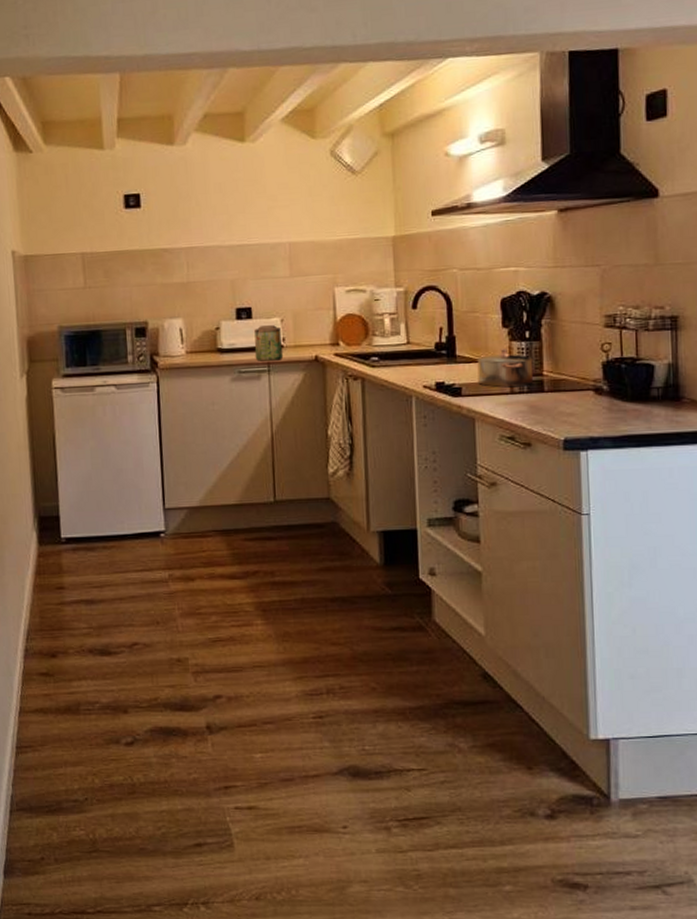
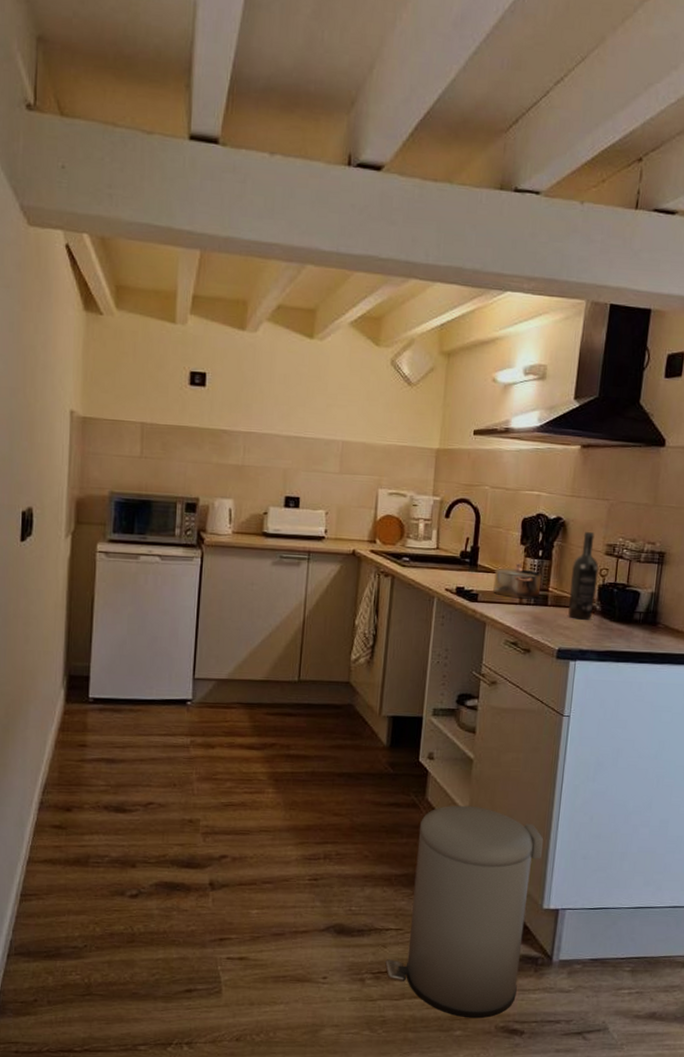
canister: present [254,325,284,363] -> none [297,516,325,552]
pedal bin: none [411,624,579,871] -> present [385,805,543,1018]
wine bottle: none [566,303,600,404] -> present [568,531,599,620]

